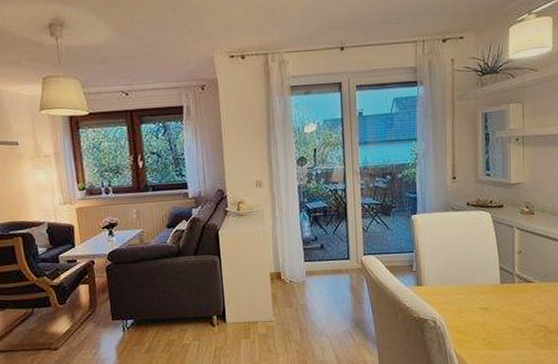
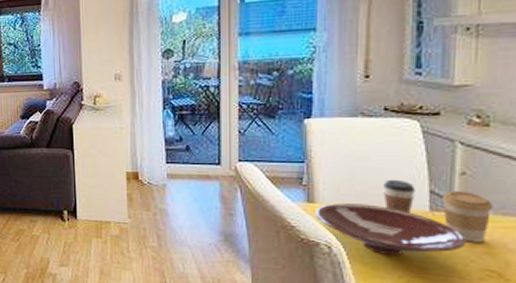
bowl: none [422,282,524,323] -> present [314,202,466,256]
coffee cup: none [469,260,491,288] -> present [383,179,417,214]
coffee cup: none [508,265,540,305] -> present [443,190,494,243]

